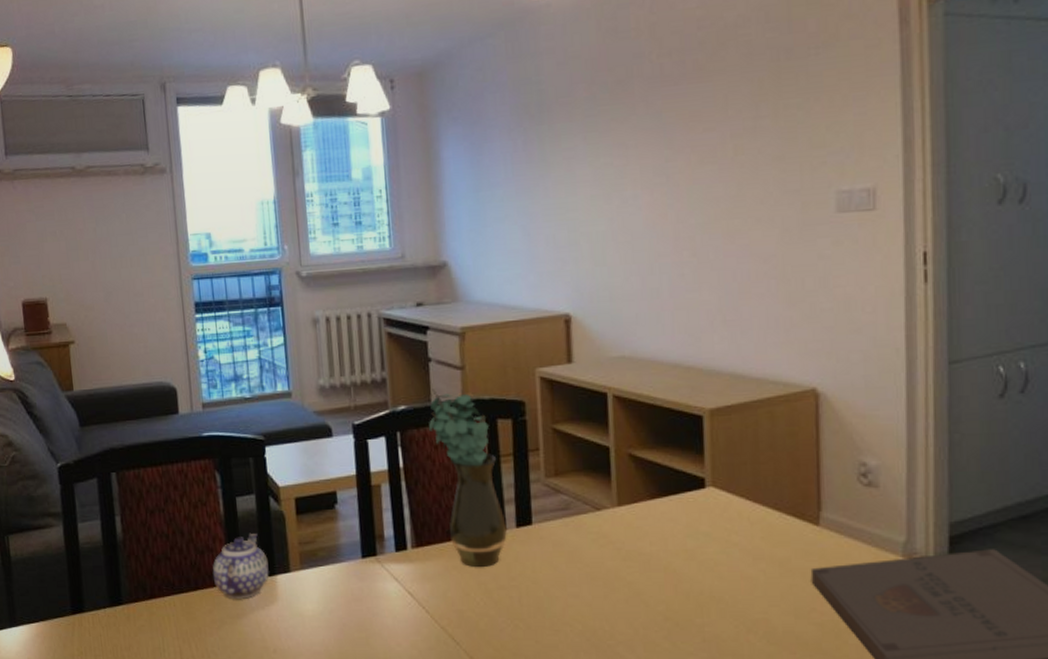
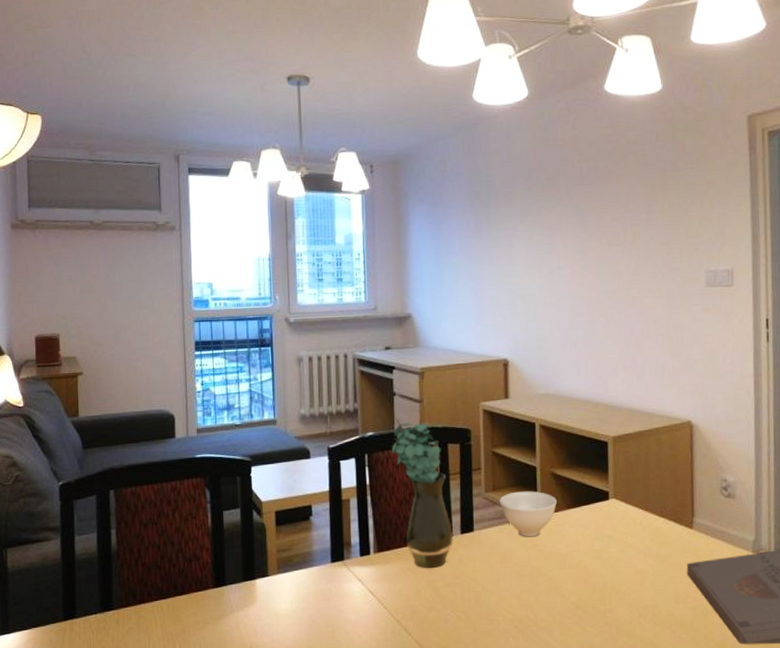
teapot: present [212,534,269,599] -> none [198,543,250,602]
bowl: none [563,476,637,533] -> present [499,491,557,537]

